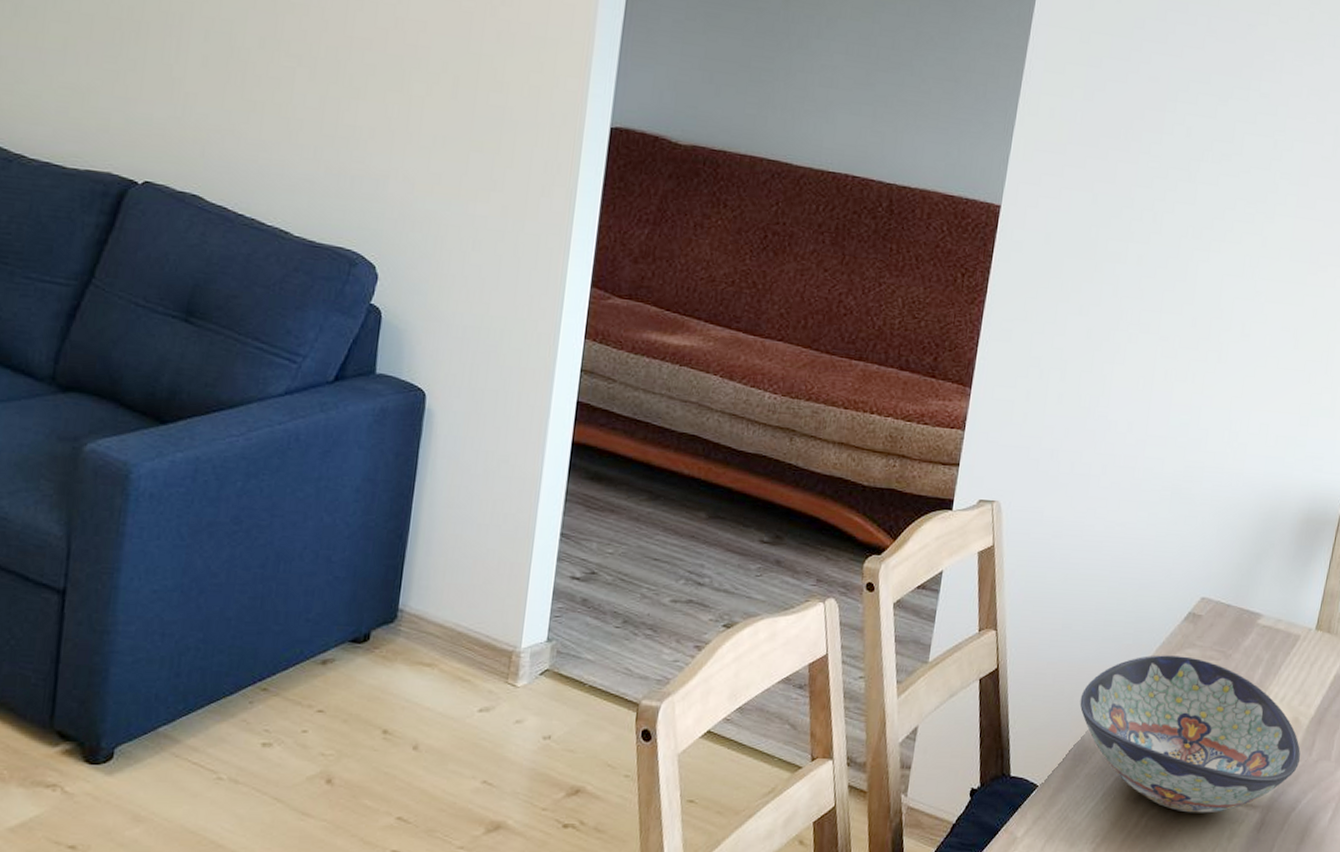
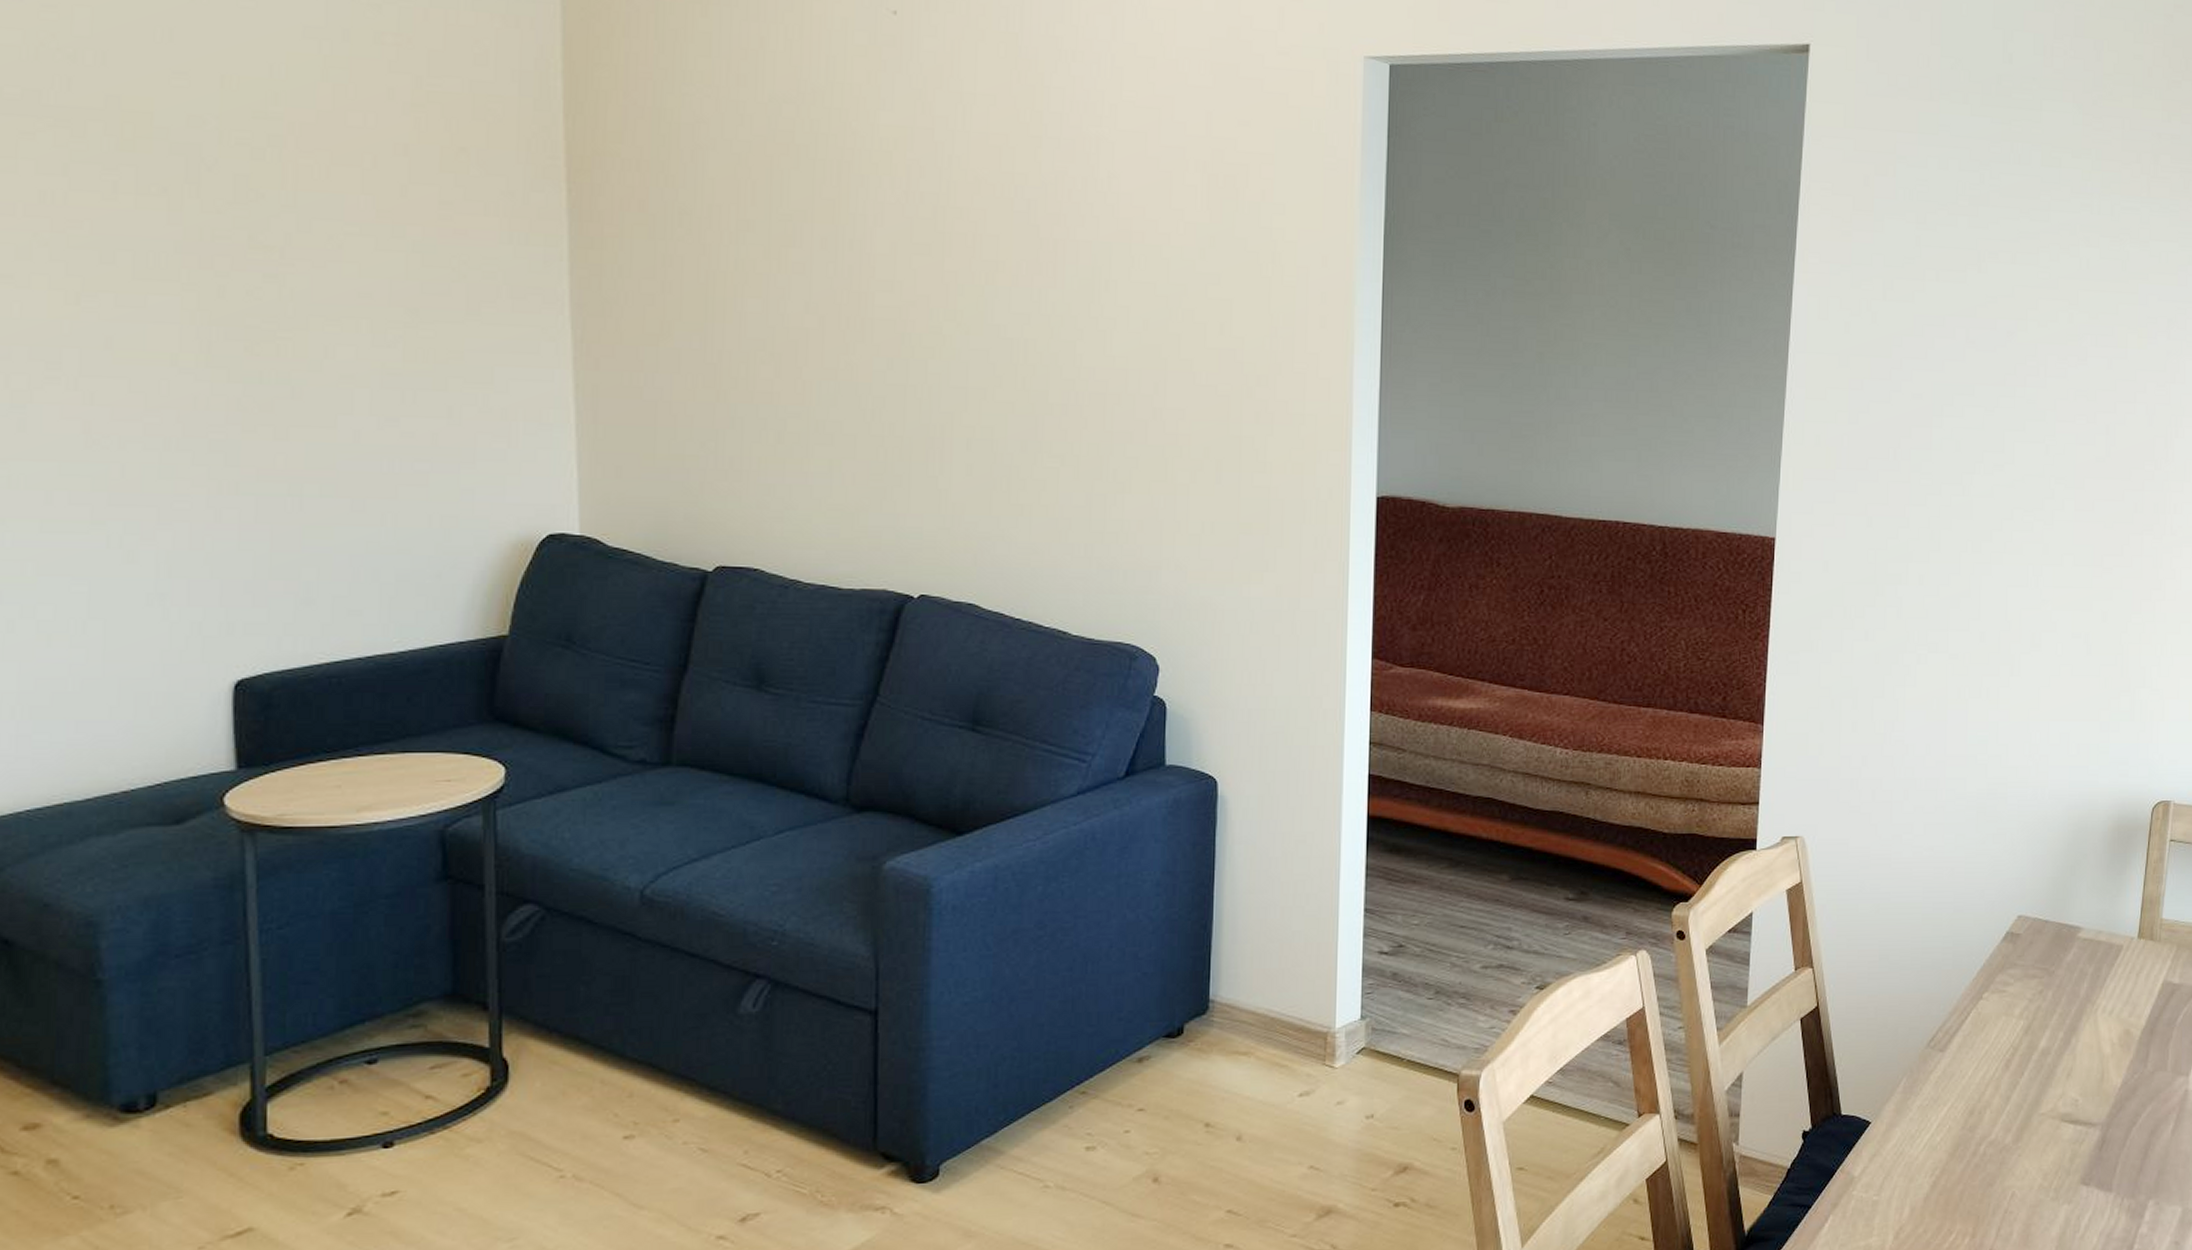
decorative bowl: present [1080,655,1301,813] -> none [1905,977,2135,1137]

